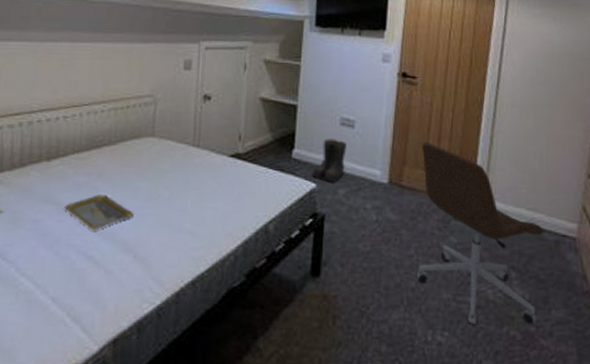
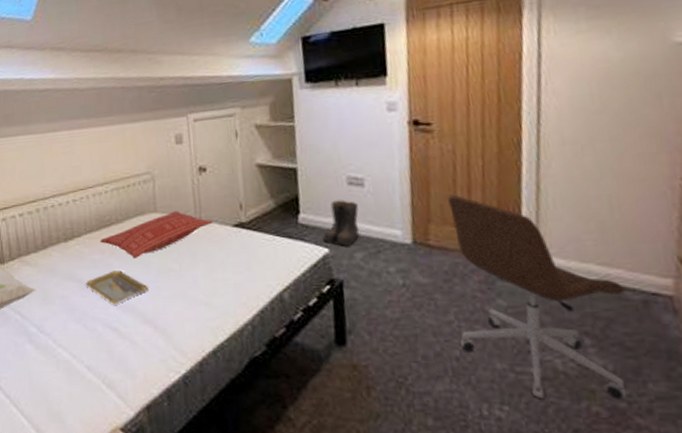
pillow: none [87,137,211,183] -> present [99,211,213,258]

